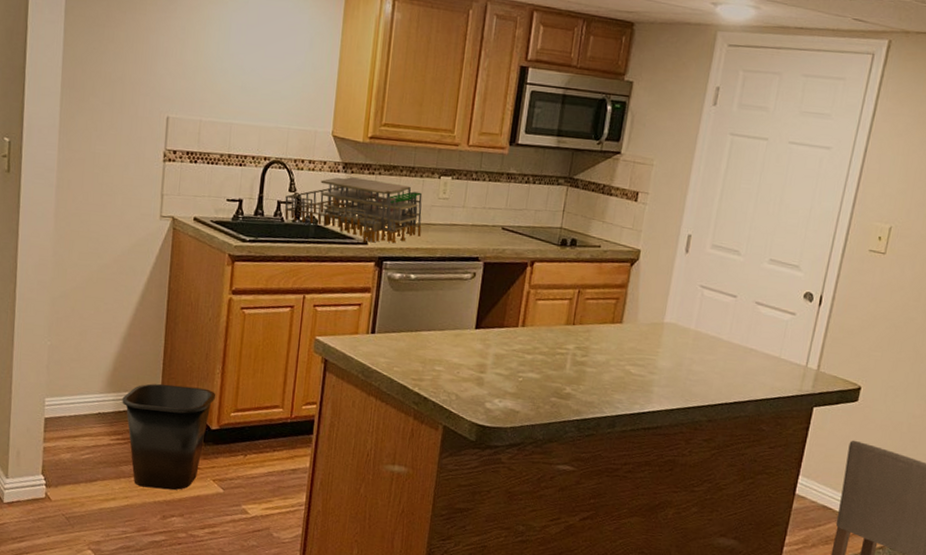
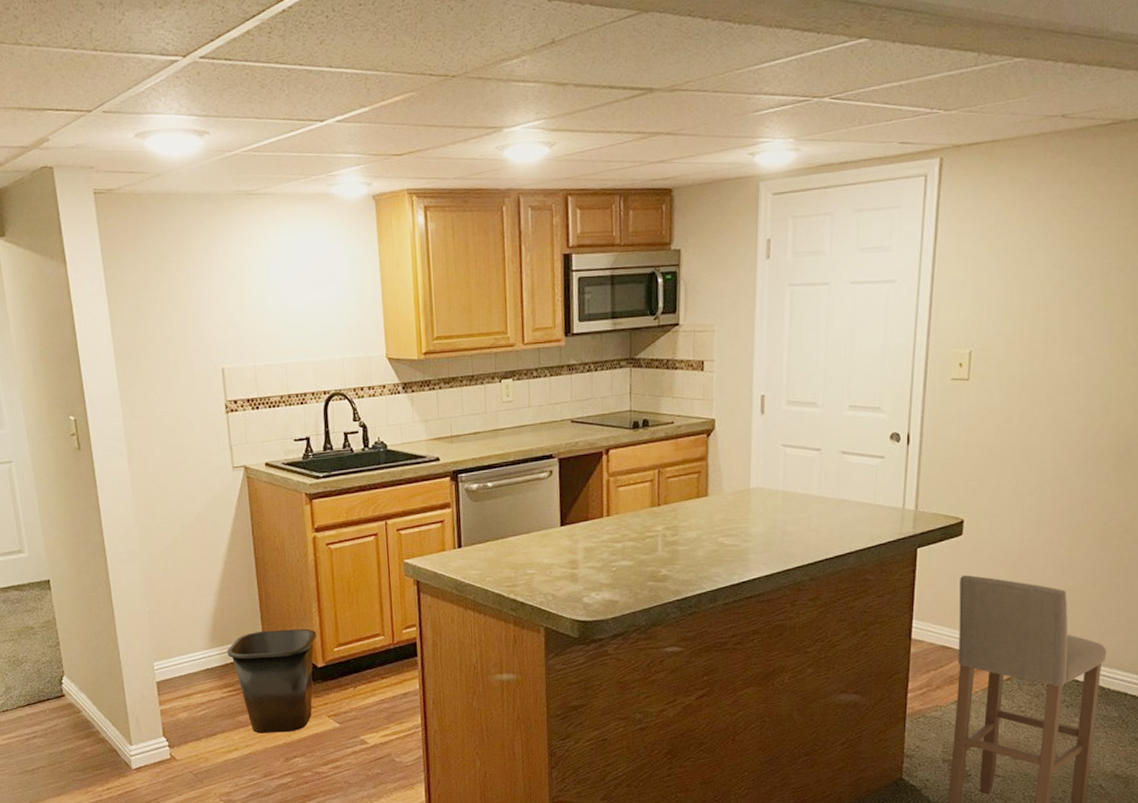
dish rack: present [284,177,422,244] -> none [351,395,491,460]

